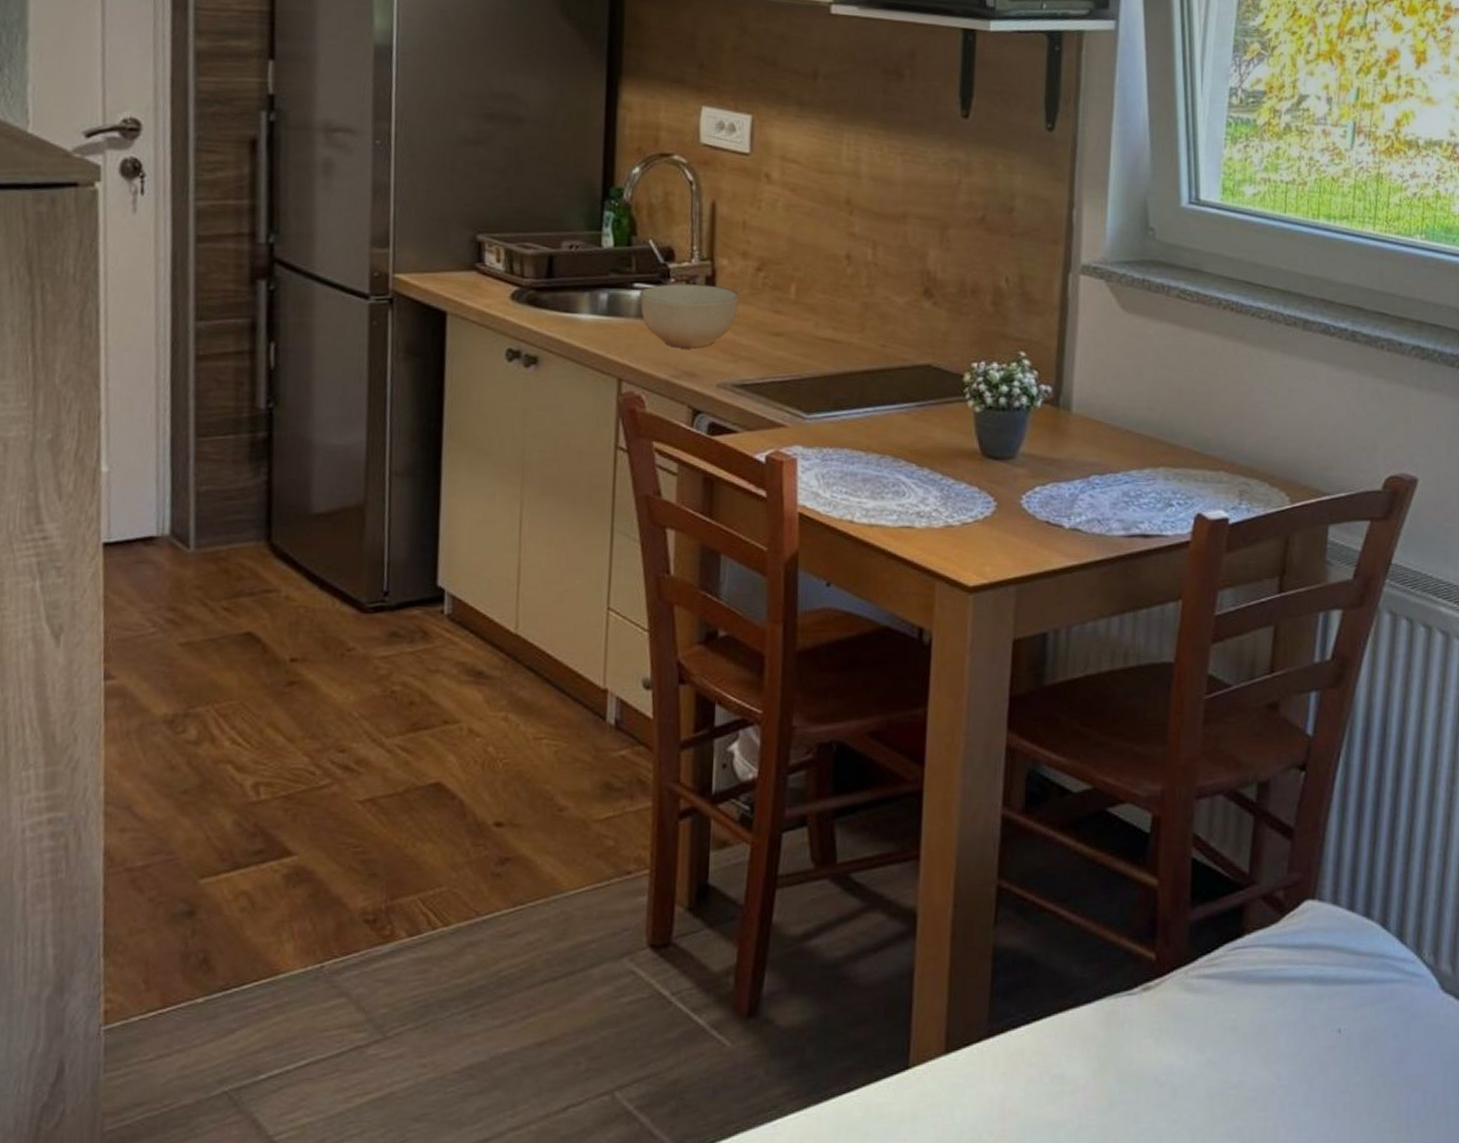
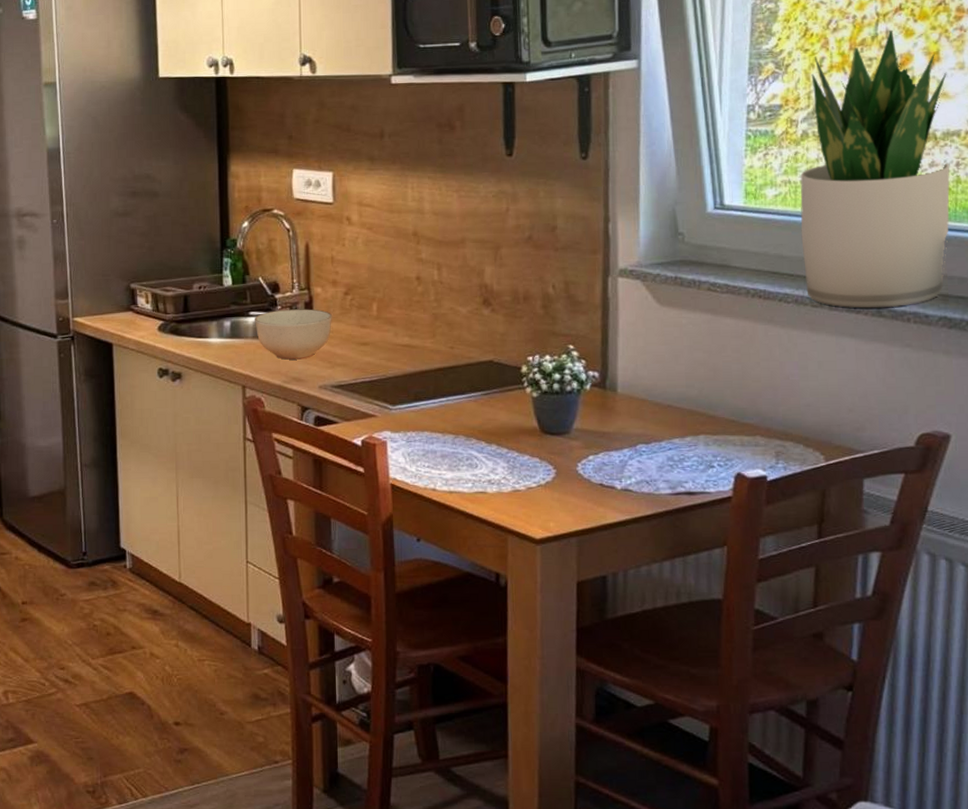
planter: none [1278,22,1432,332] -> present [800,31,950,309]

